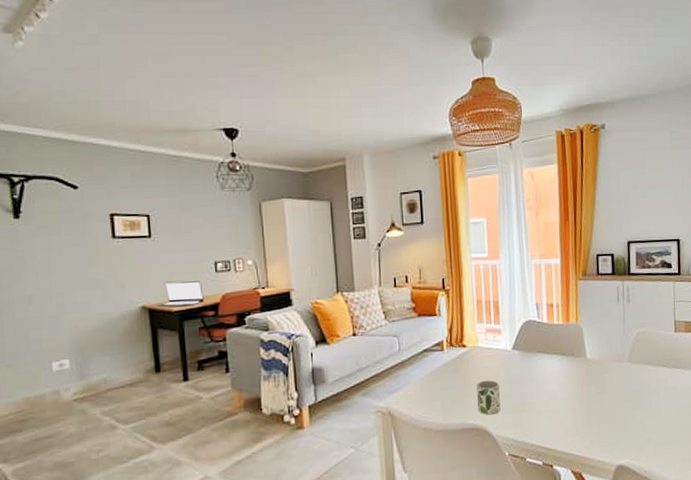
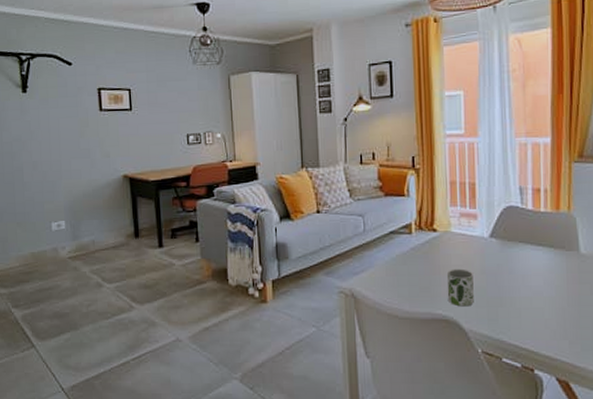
laptop: present [156,281,204,307] -> none [136,152,177,177]

